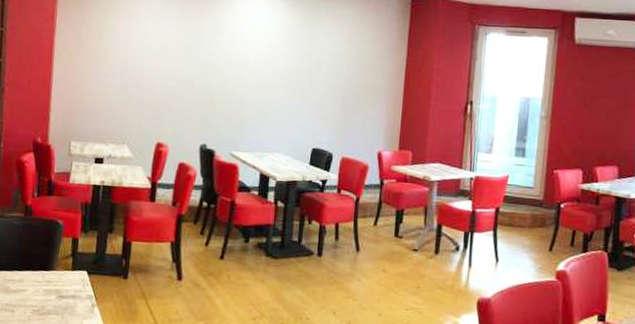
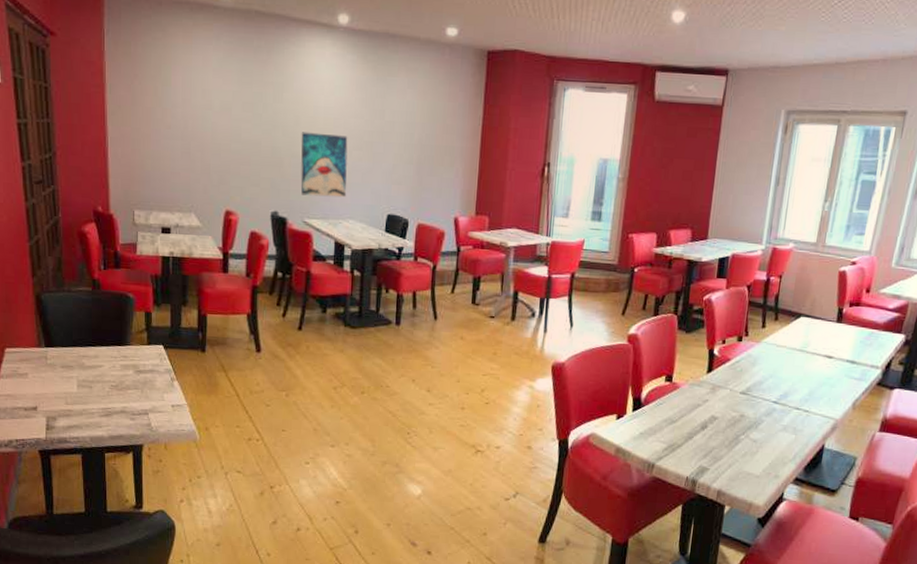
wall art: none [230,71,277,132] -> present [300,132,348,198]

